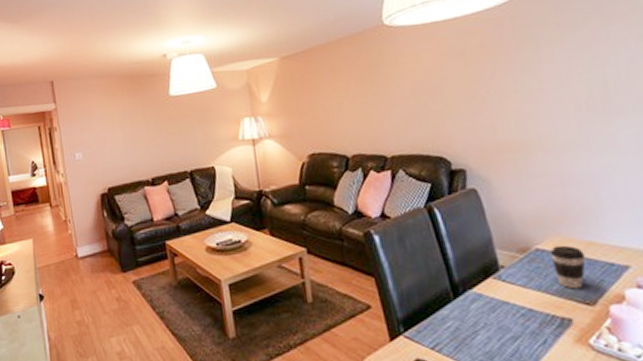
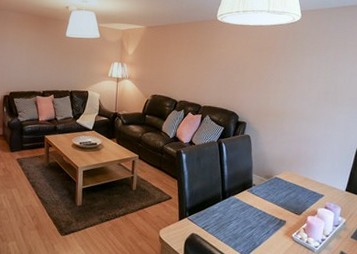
coffee cup: present [551,245,586,289] -> none [283,177,301,204]

